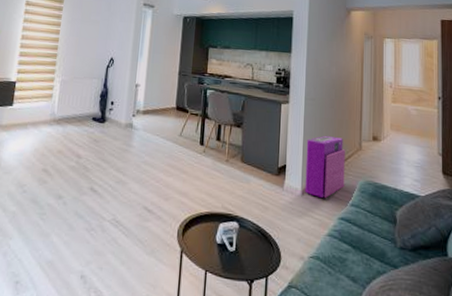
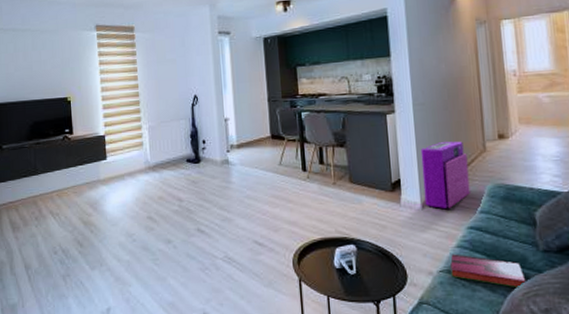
hardback book: none [320,241,383,281] -> present [450,254,526,288]

